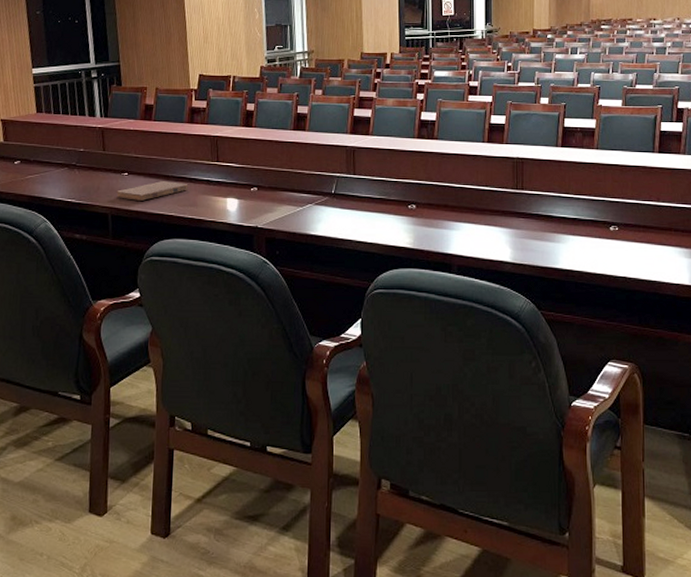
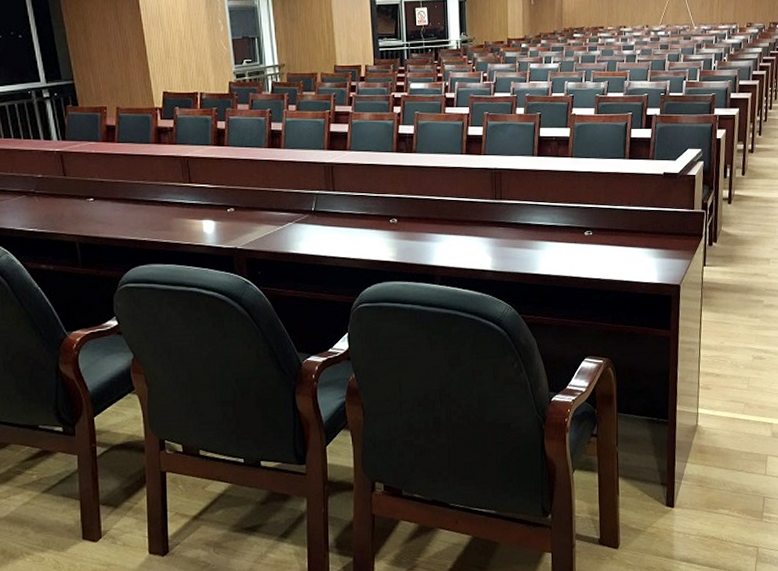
book: present [116,181,188,201] -> none [83,205,161,227]

